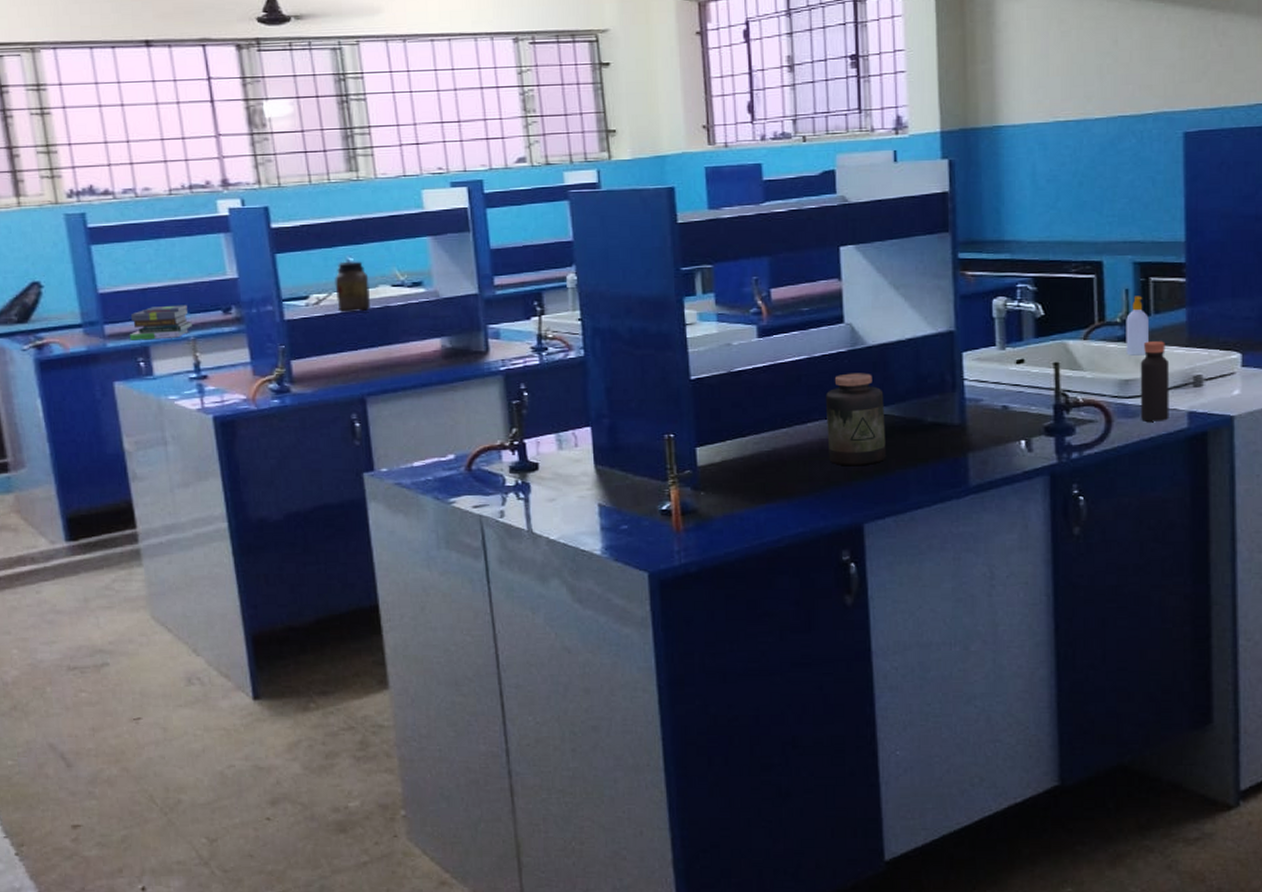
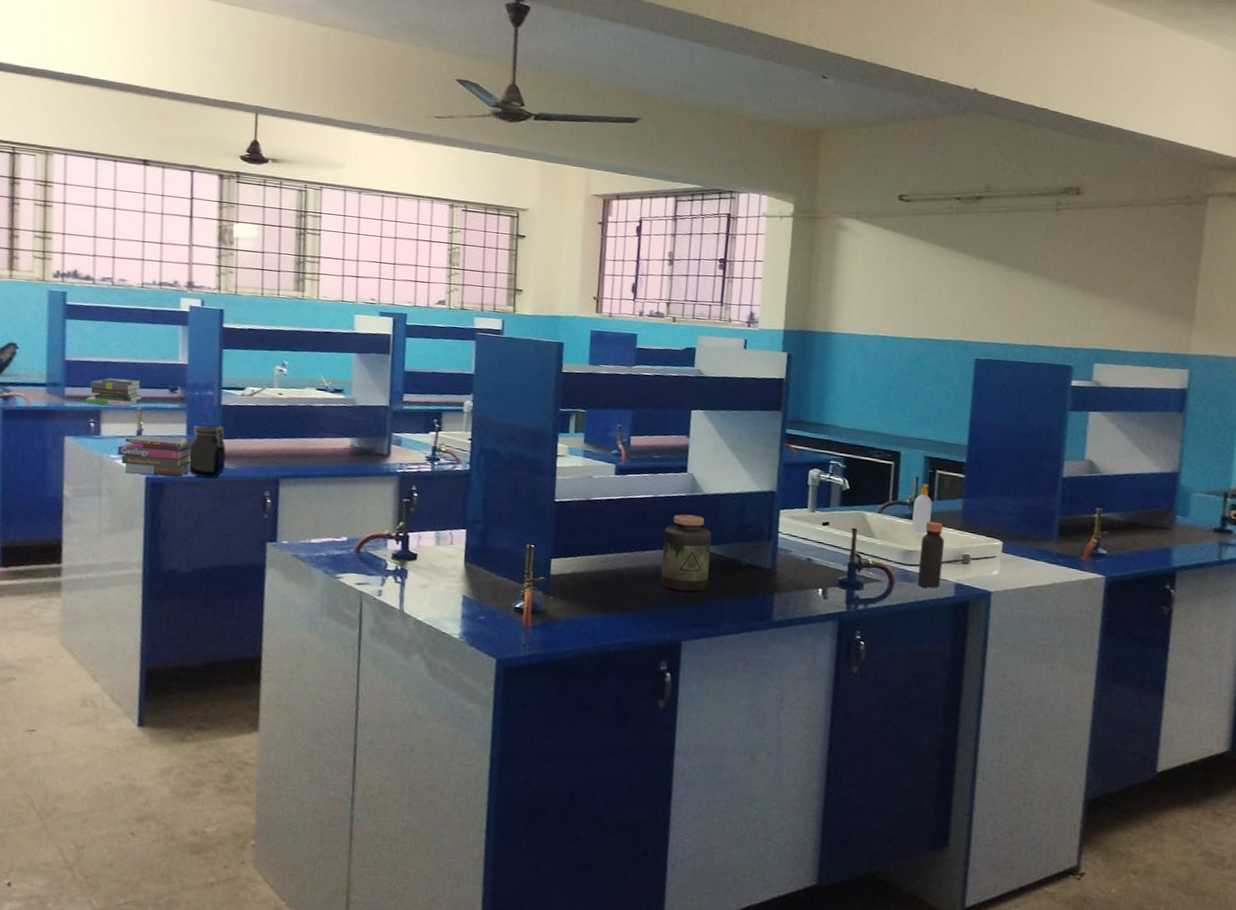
books: none [175,365,262,415] -> present [117,435,194,477]
jar: none [257,344,301,408] -> present [188,424,226,478]
jar: present [335,261,370,314] -> none [268,363,299,408]

